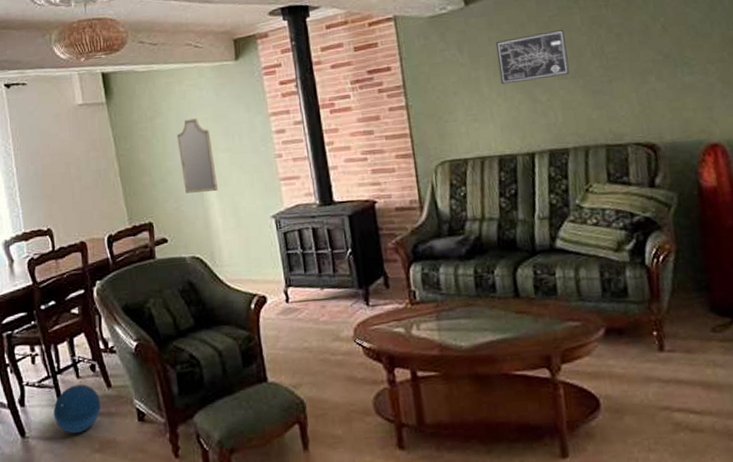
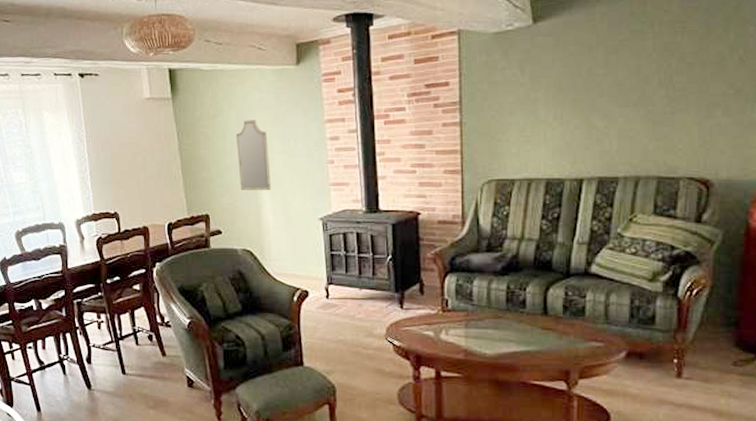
ball: present [53,384,101,434] -> none [115,351,156,392]
wall art: present [495,29,570,85] -> none [559,54,632,108]

